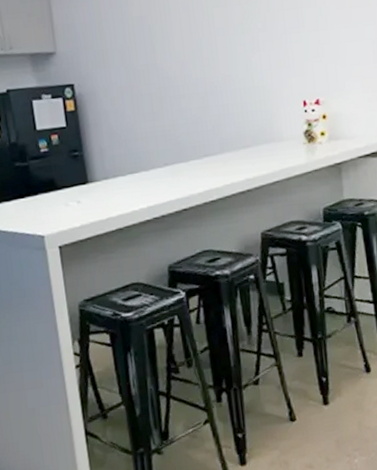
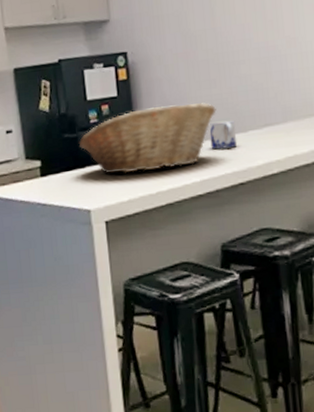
fruit basket: none [30,134,160,201] -> present [78,102,216,174]
mug: none [154,150,180,178] -> present [209,120,237,150]

